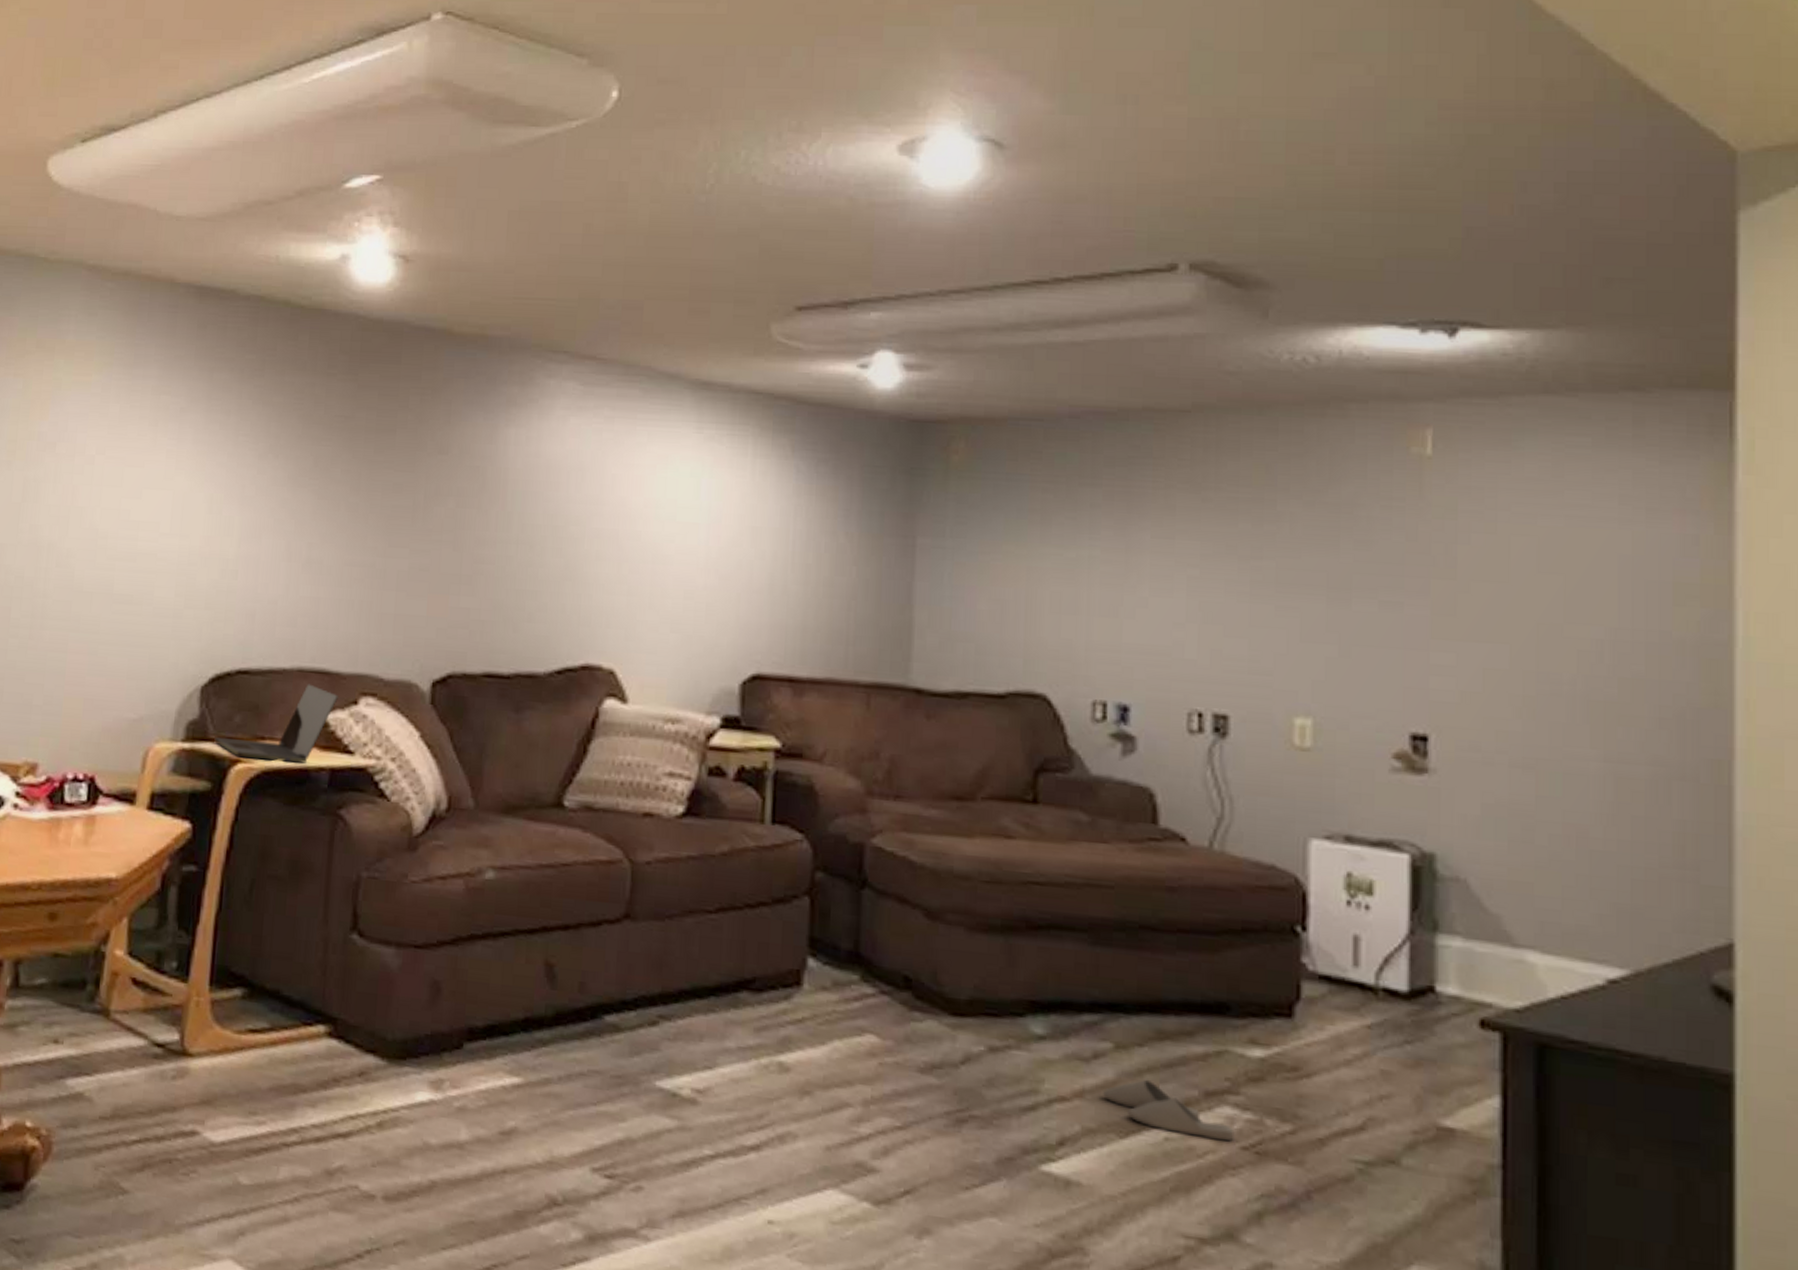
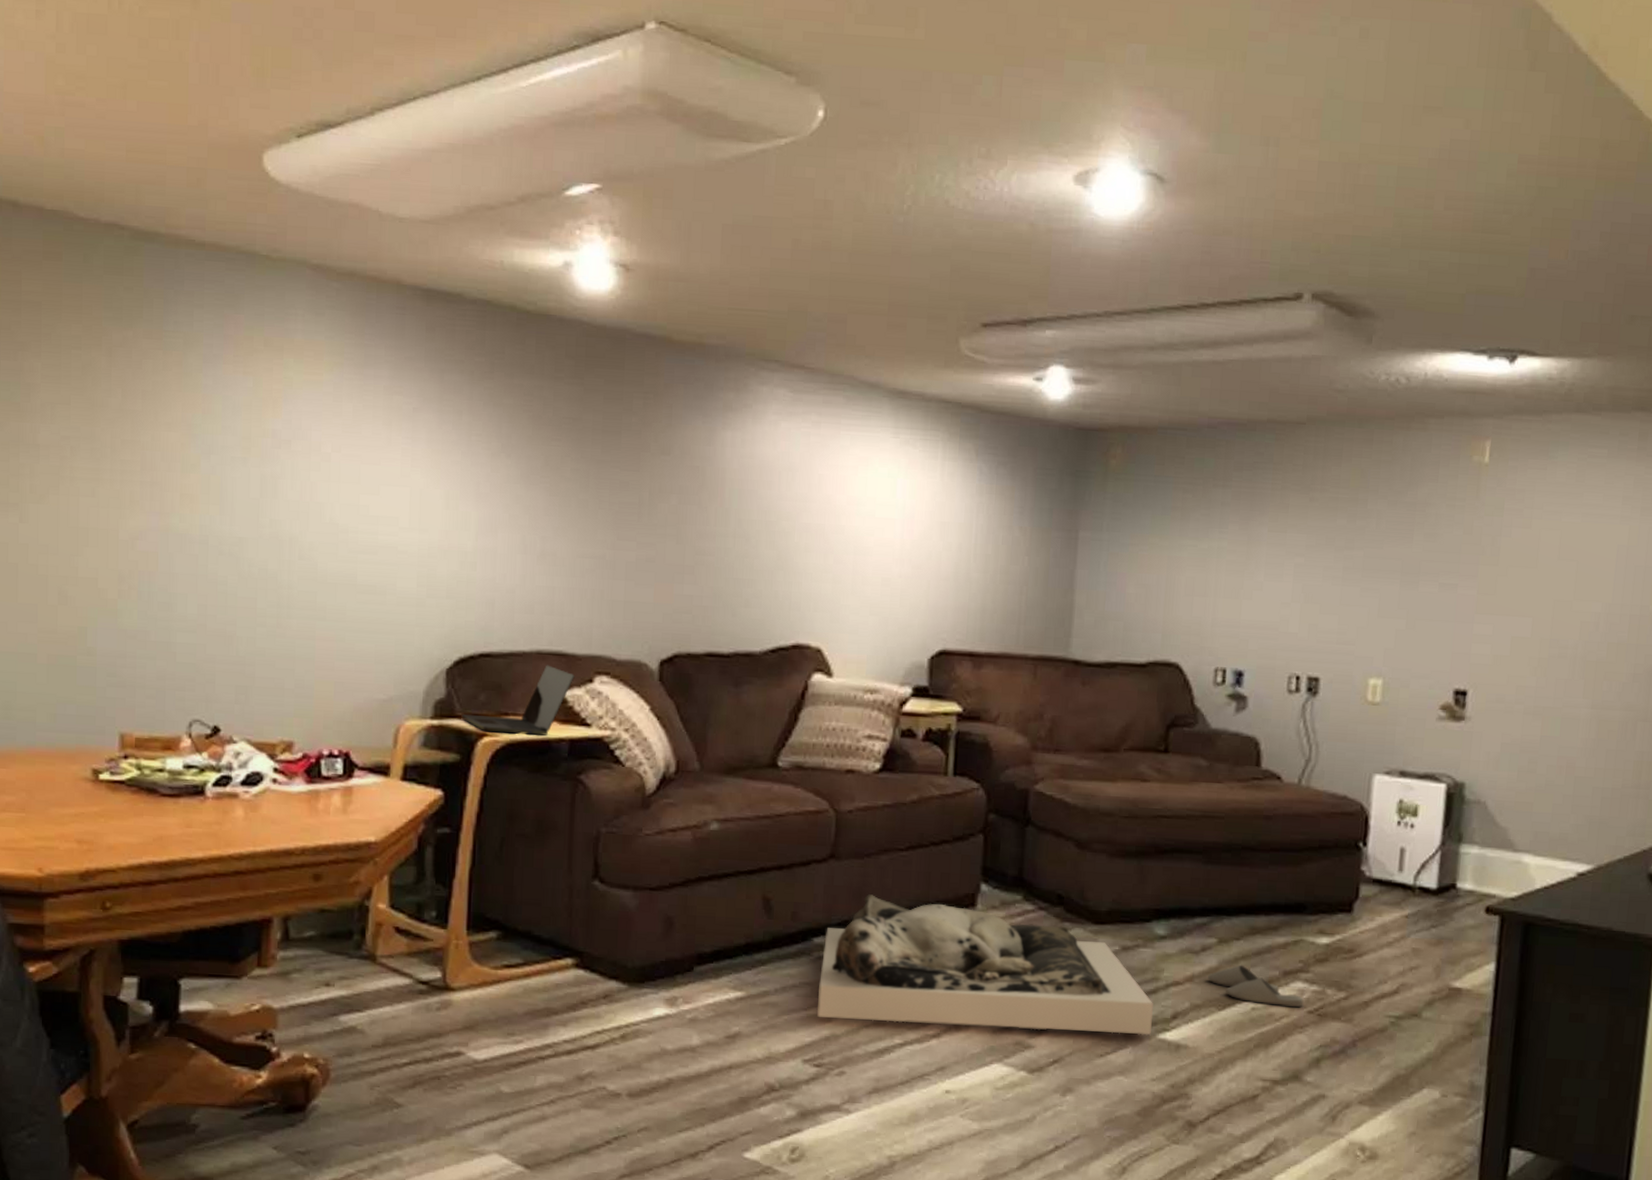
dog bed: none [609,965,1032,1166] -> present [817,894,1153,1036]

